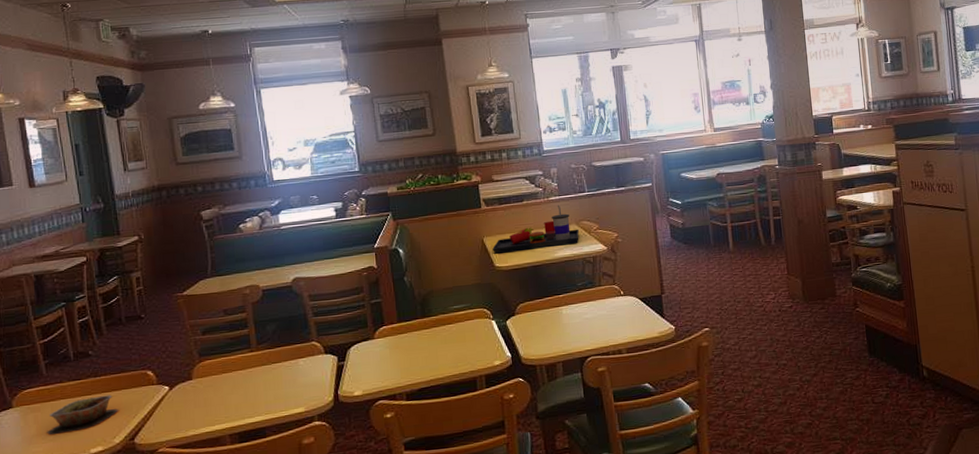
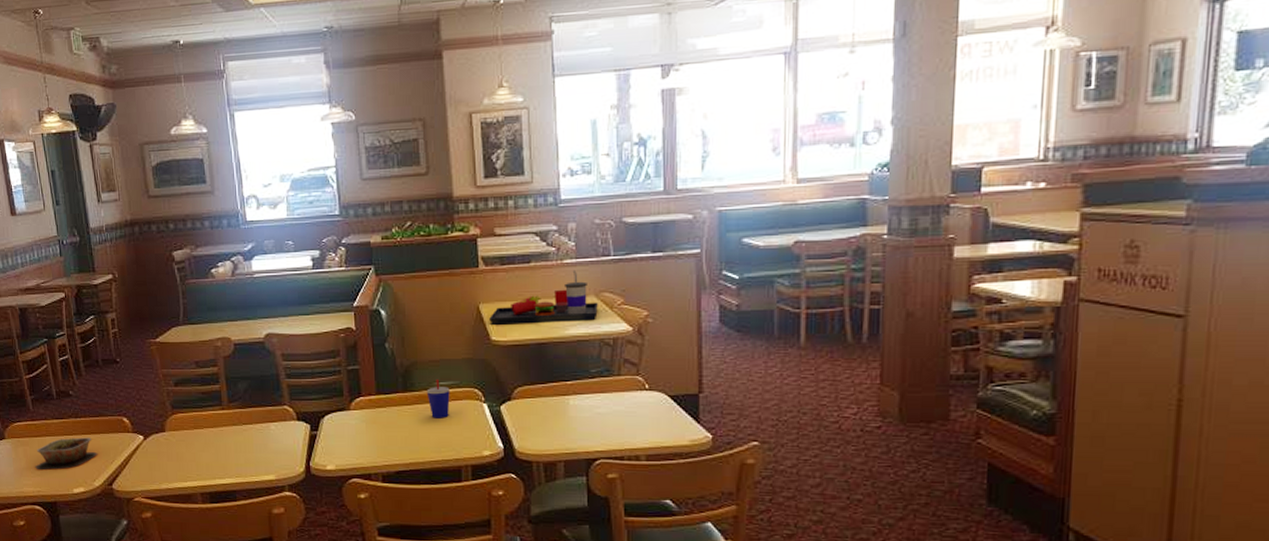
beverage cup: none [442,304,463,338] -> present [426,380,450,418]

